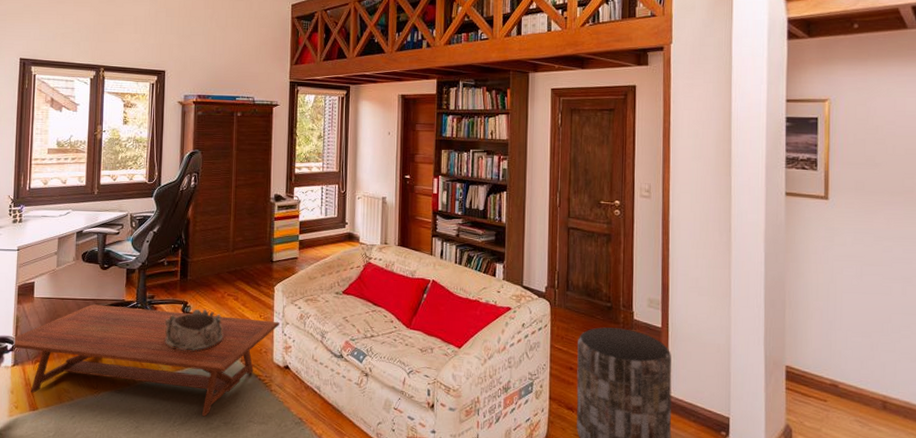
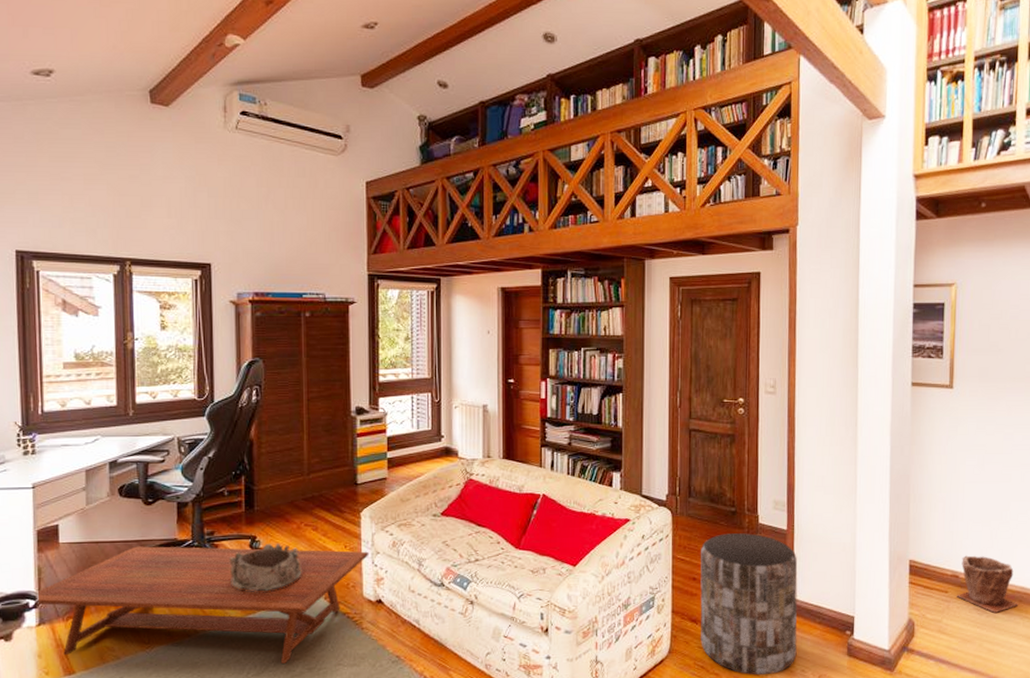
plant pot: none [836,365,904,426] -> present [957,555,1019,613]

